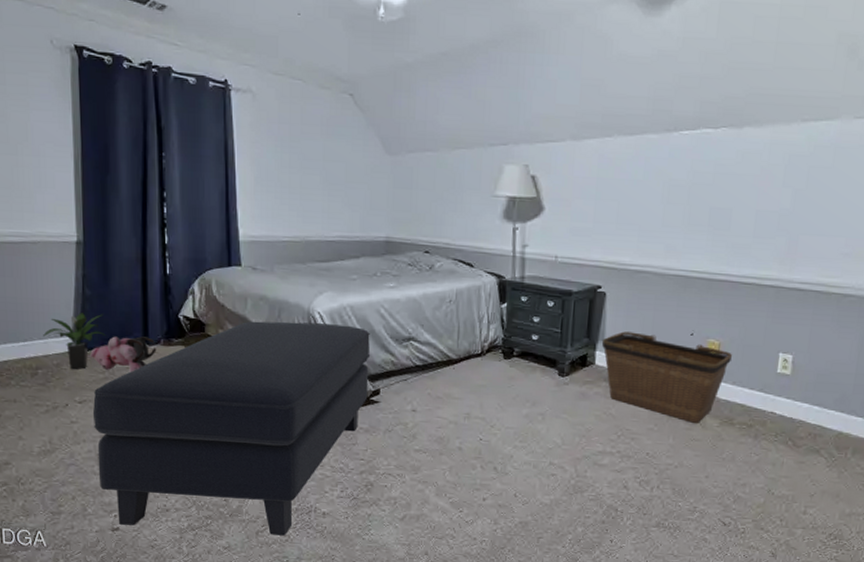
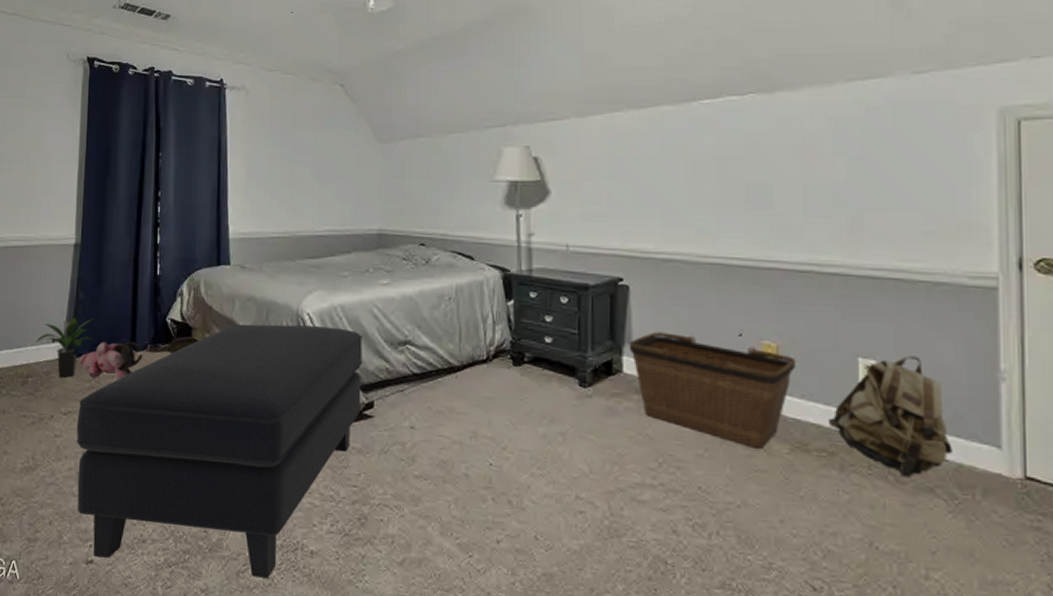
backpack: none [750,351,837,443] -> present [827,356,953,478]

